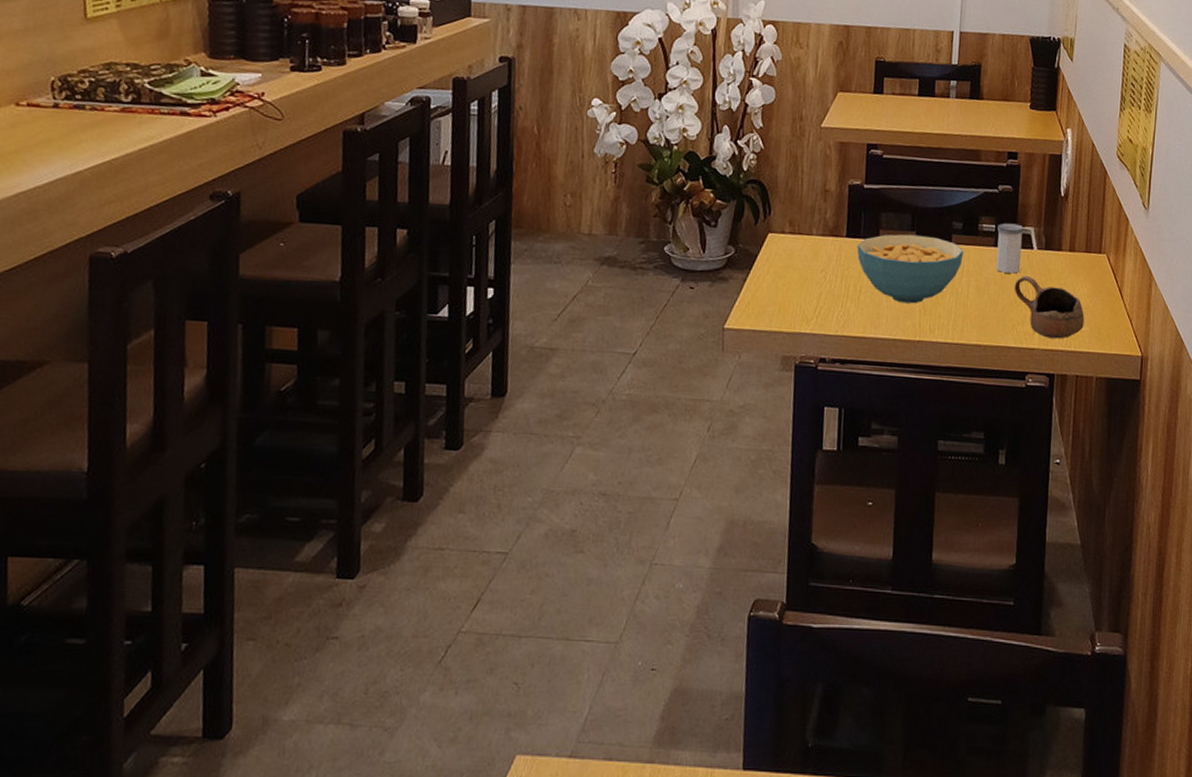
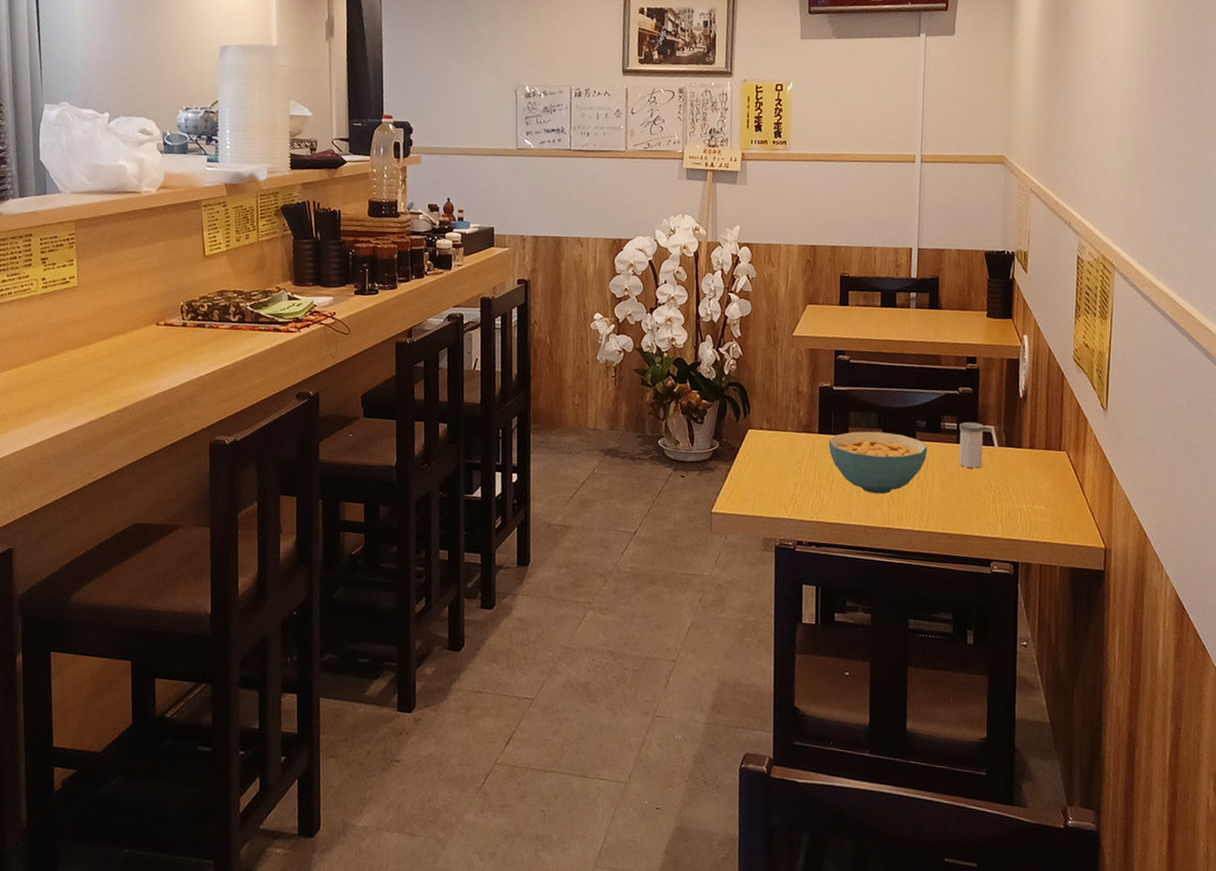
cup: present [1014,276,1085,339] -> none [977,471,1047,530]

